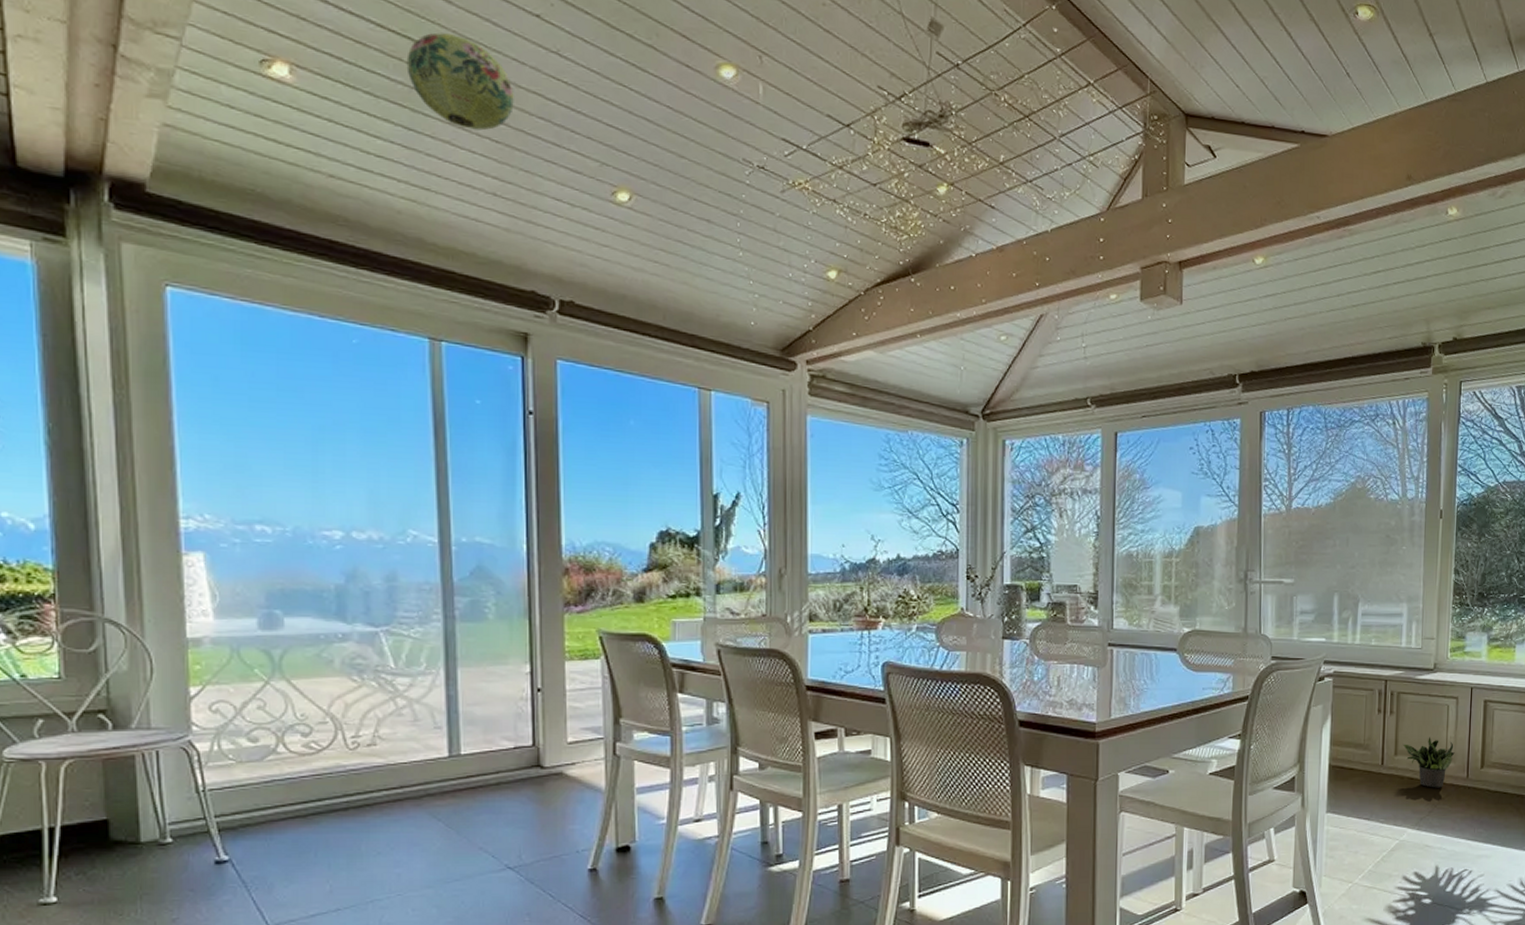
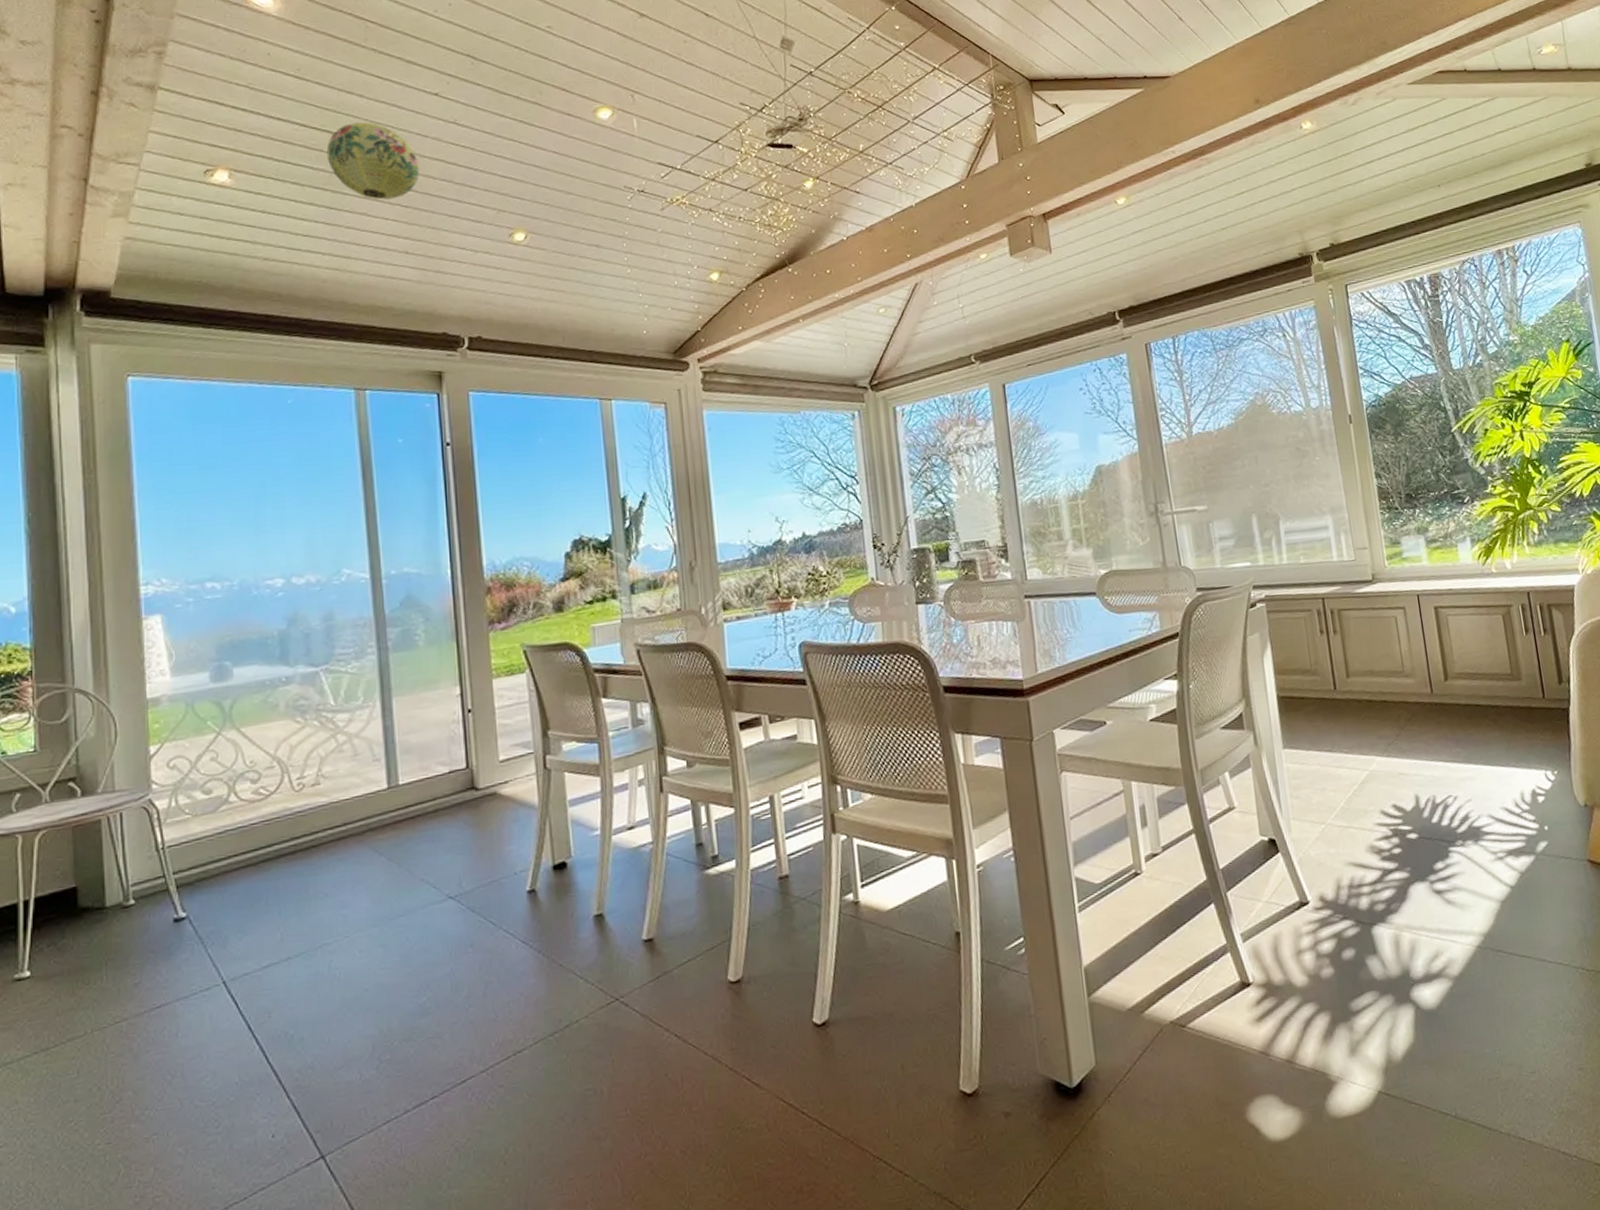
potted plant: present [1402,736,1455,788] -> none [1353,653,1413,709]

